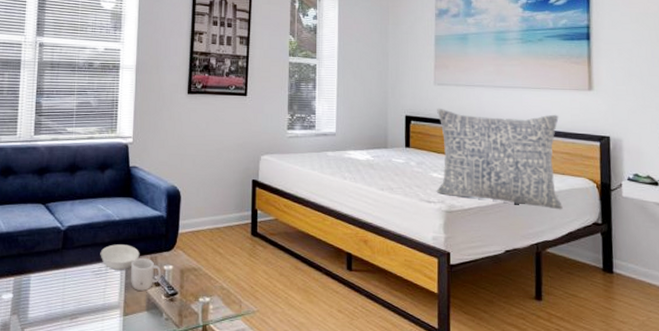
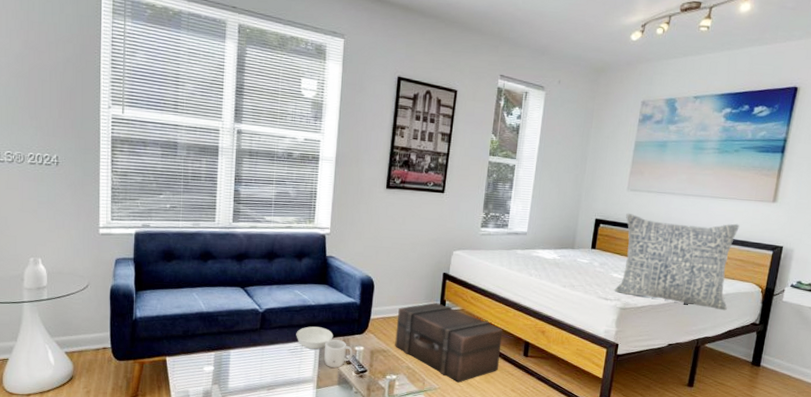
suitcase: none [206,213,322,304] -> present [395,303,503,383]

